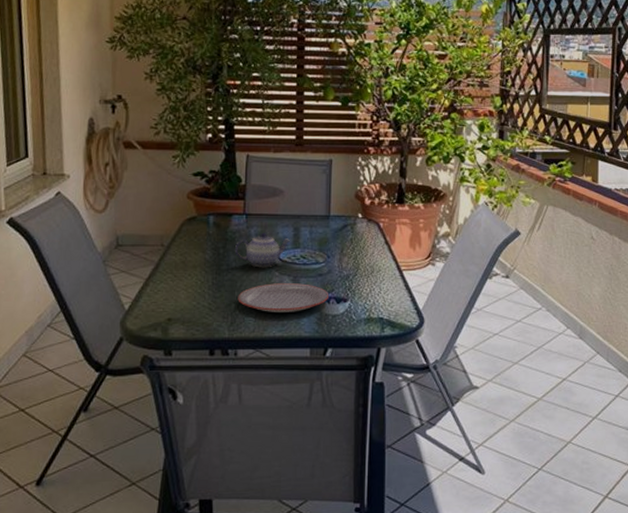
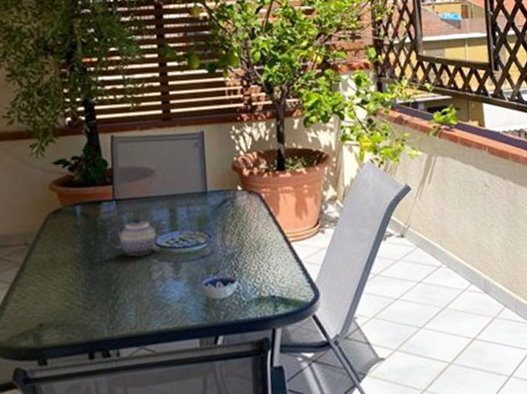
plate: present [238,283,330,312] -> none [115,268,215,304]

